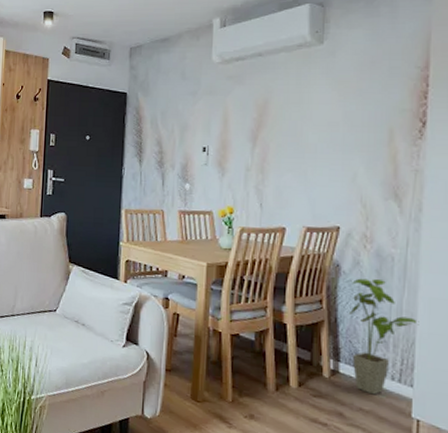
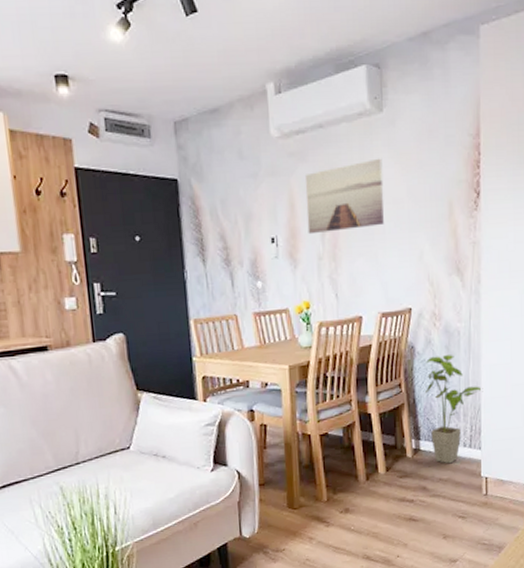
wall art: none [238,84,319,148] -> present [305,158,384,235]

